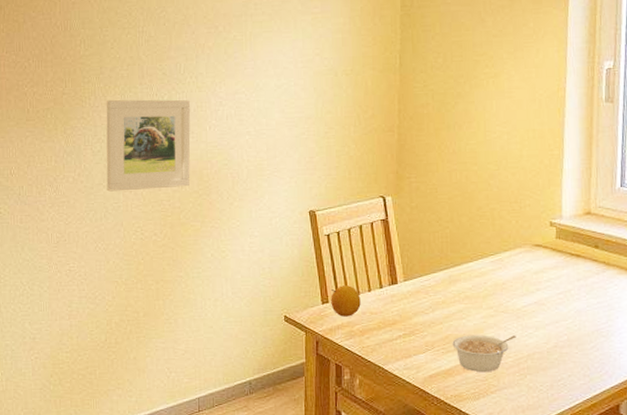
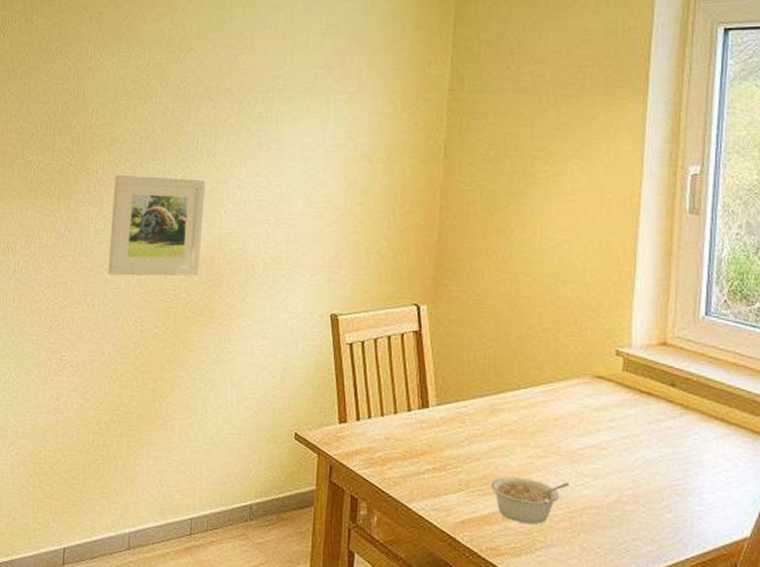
fruit: present [331,285,361,317] -> none [349,404,385,441]

